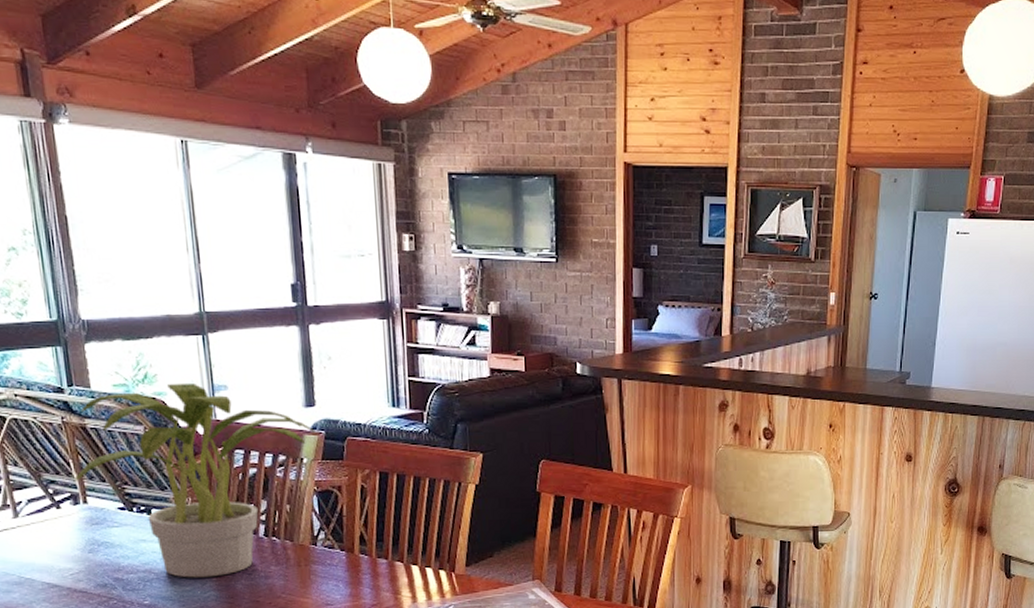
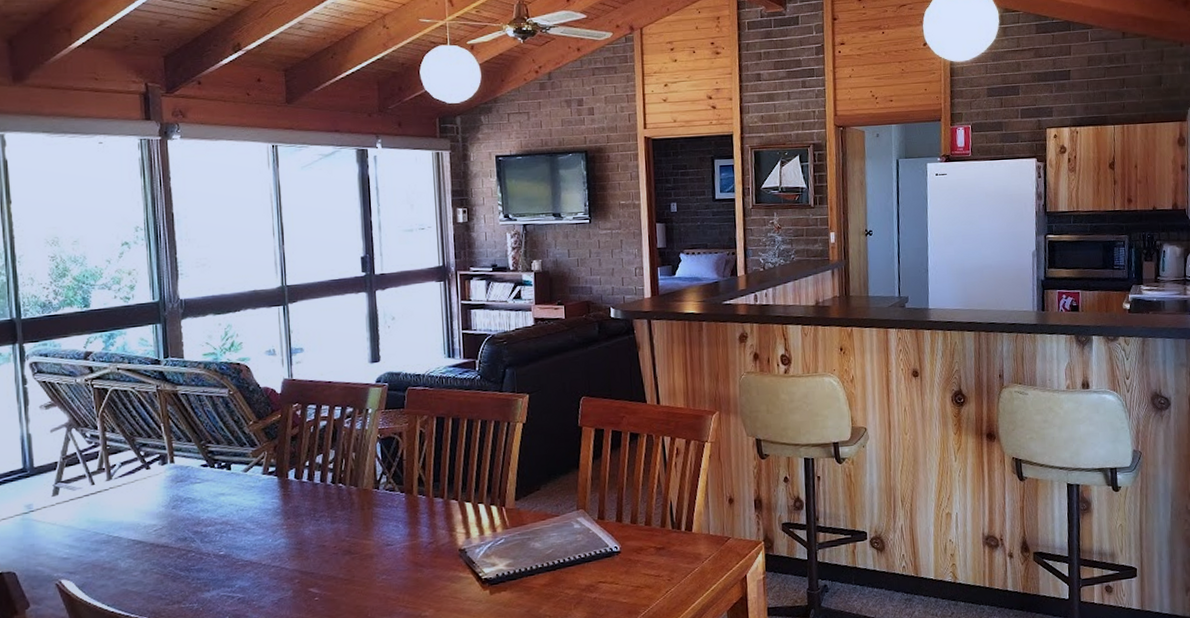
potted plant: present [74,382,315,578] -> none [164,347,380,527]

